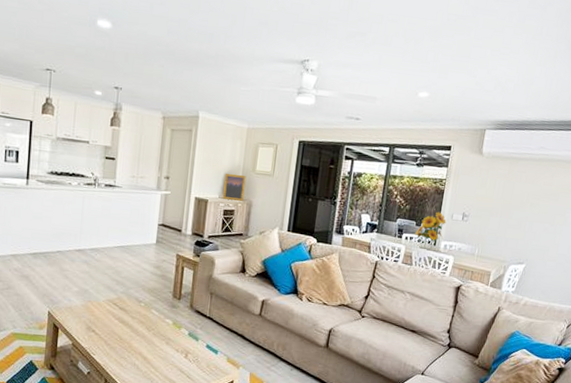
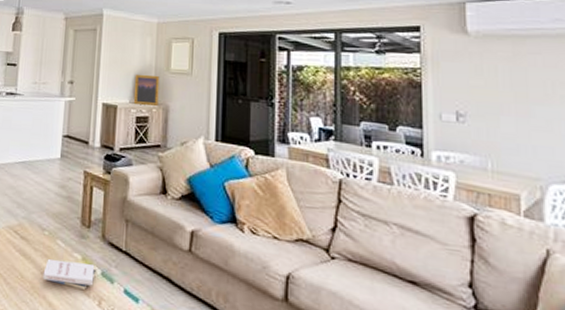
books: none [139,324,185,347] -> present [43,259,97,291]
flower bouquet: present [415,211,446,250] -> none [390,111,434,163]

